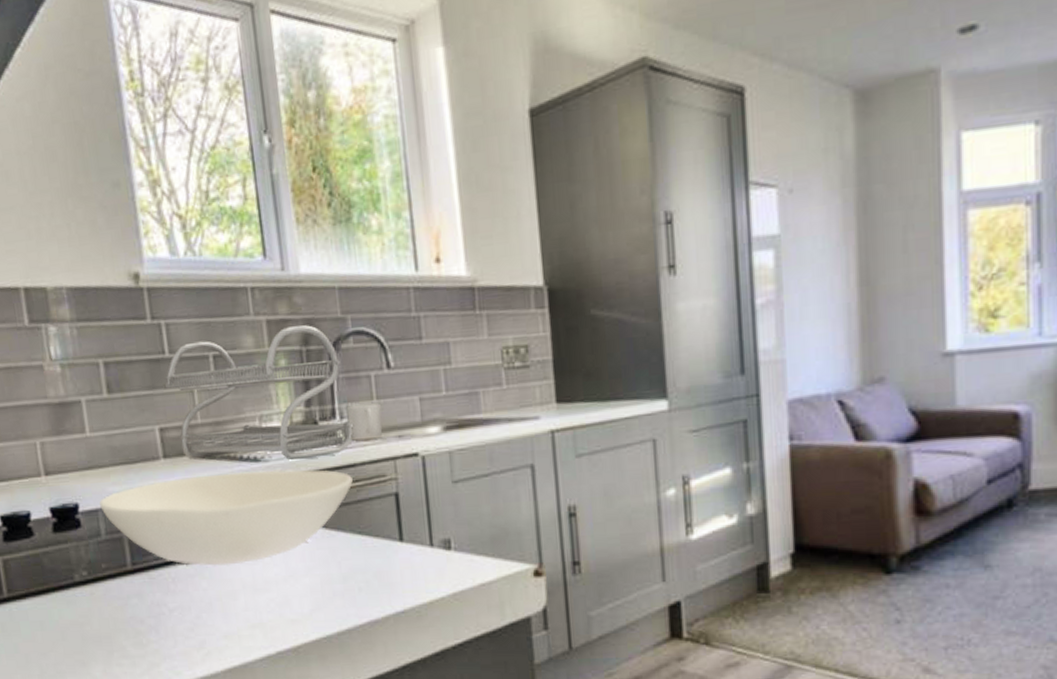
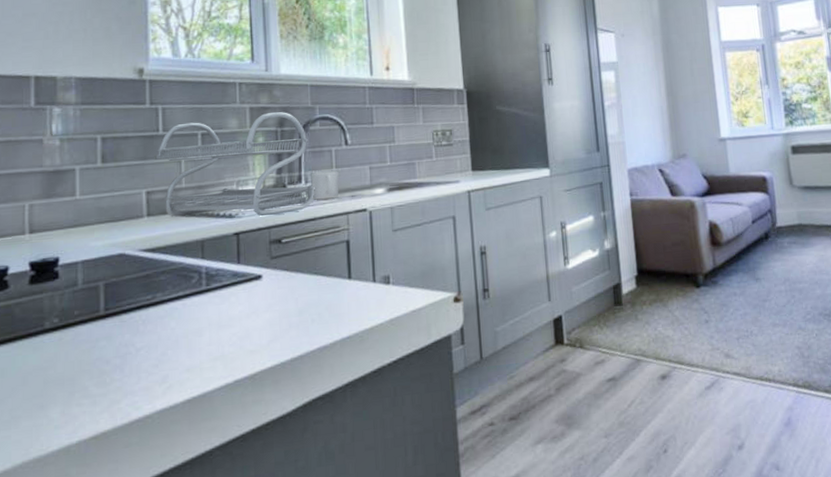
bowl: present [99,469,353,566] -> none [80,223,312,308]

